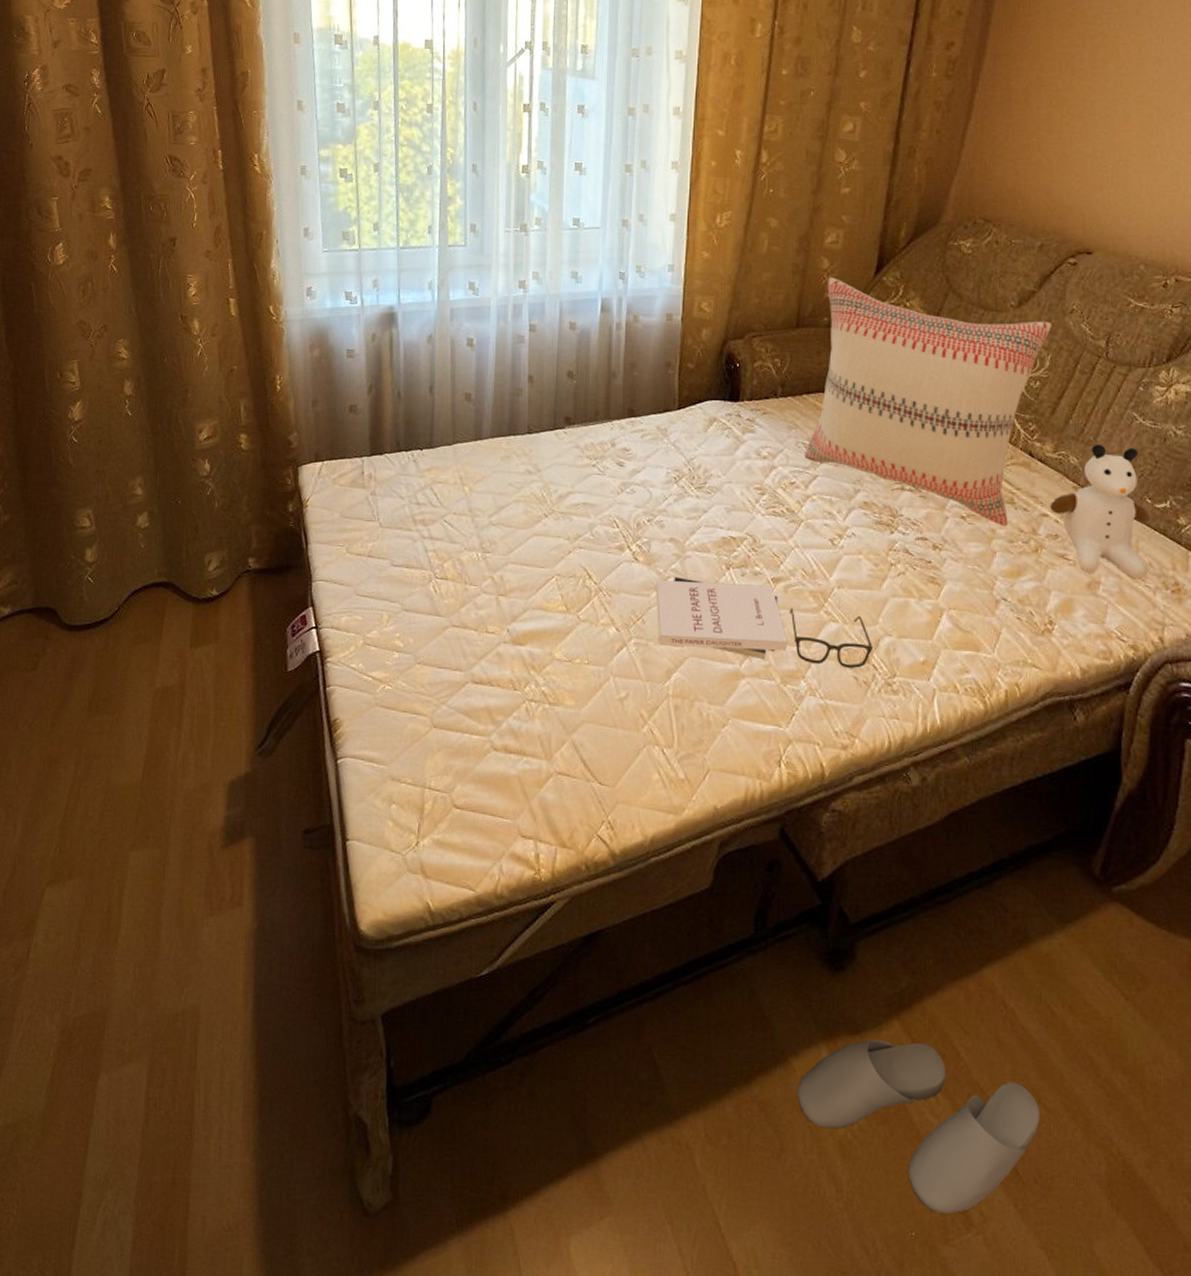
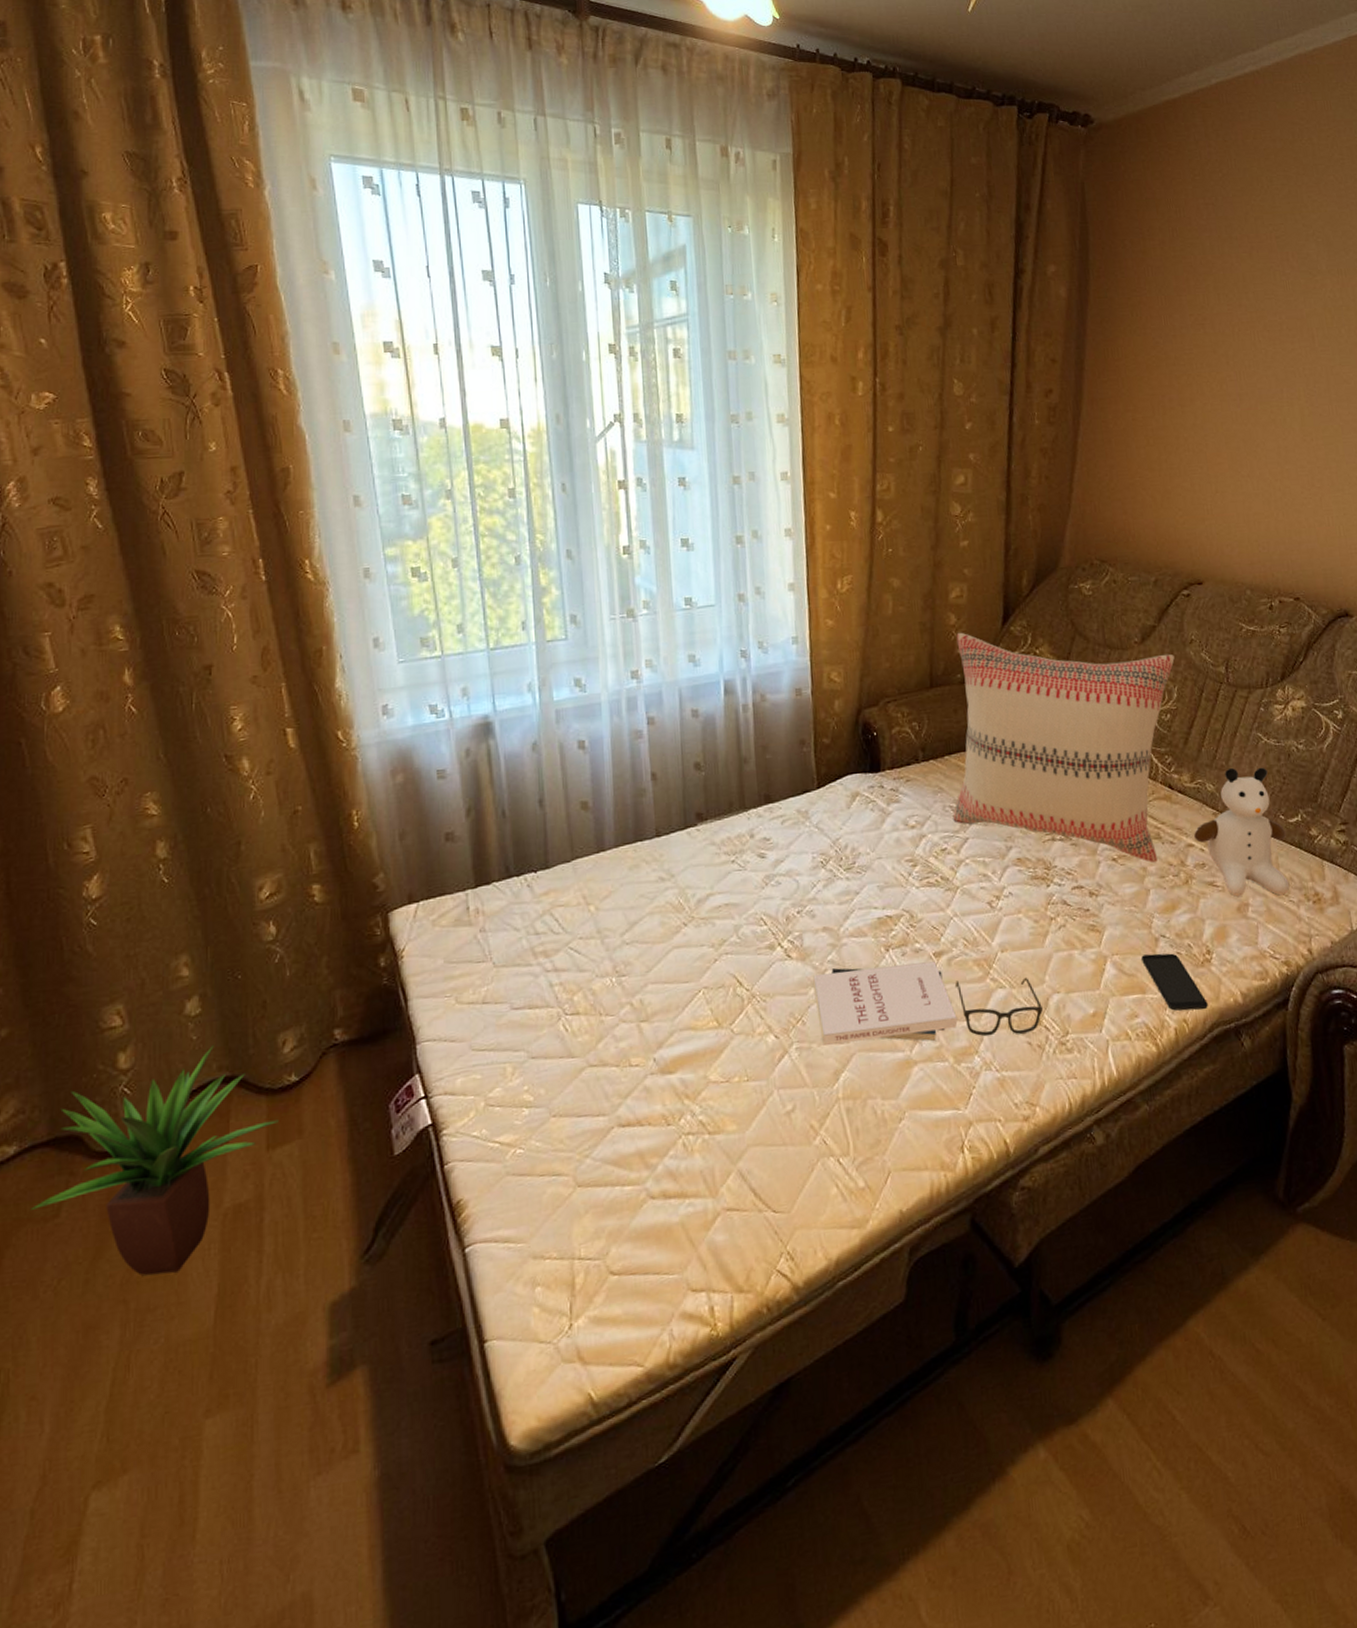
potted plant: none [17,554,201,731] -> present [30,1044,279,1276]
slippers: present [796,1039,1040,1215] -> none [1018,1415,1260,1596]
mobile phone: none [979,614,1043,678] -> present [1141,953,1208,1011]

